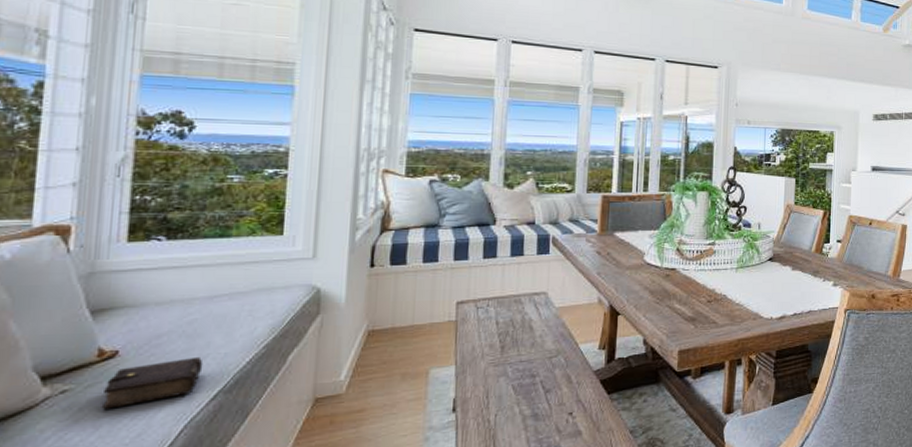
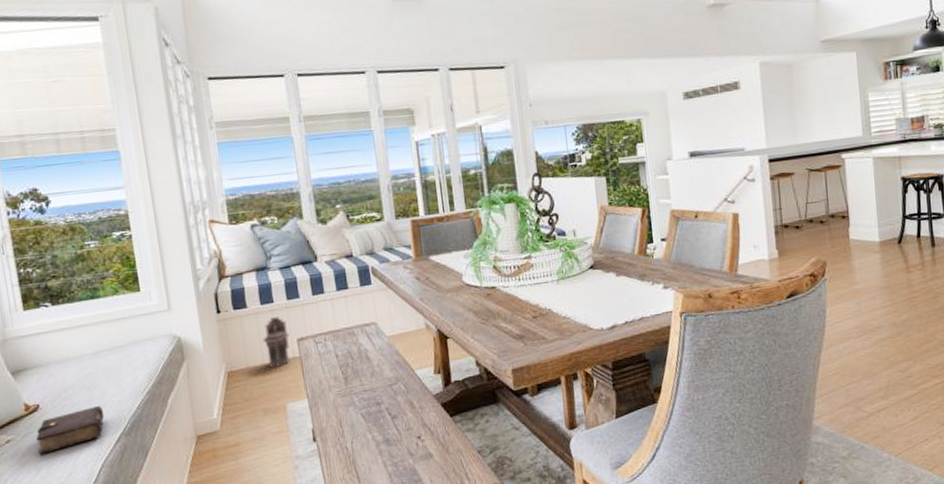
lantern: none [417,277,449,330] -> present [263,317,290,368]

